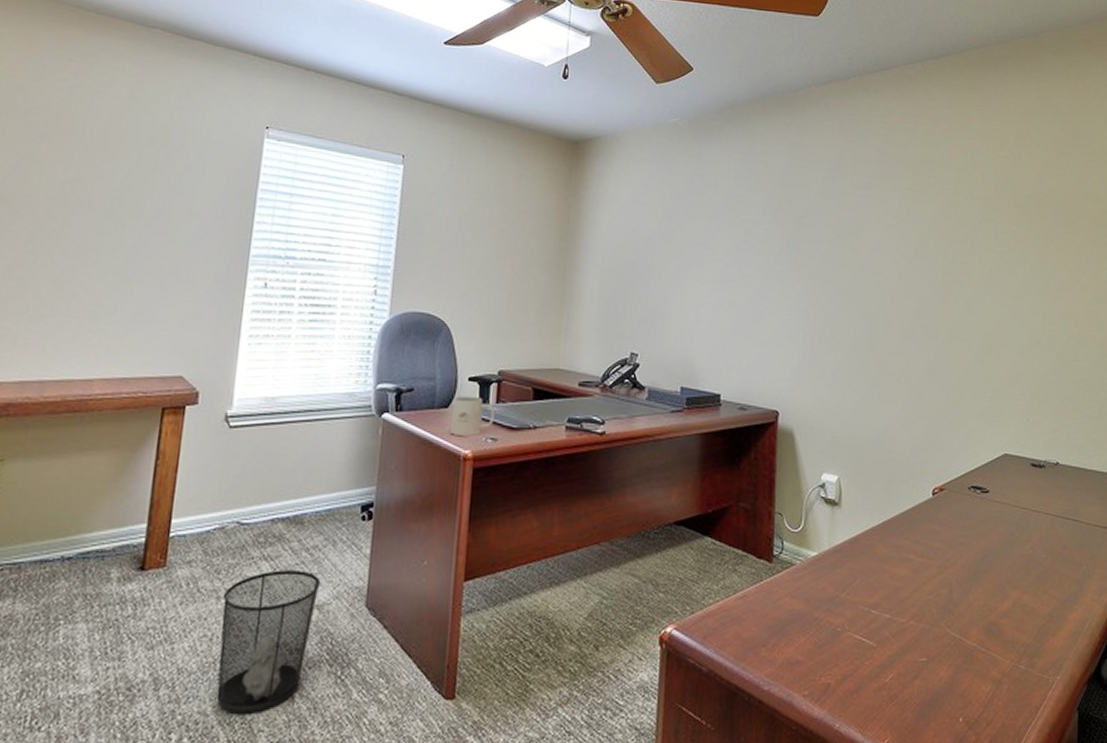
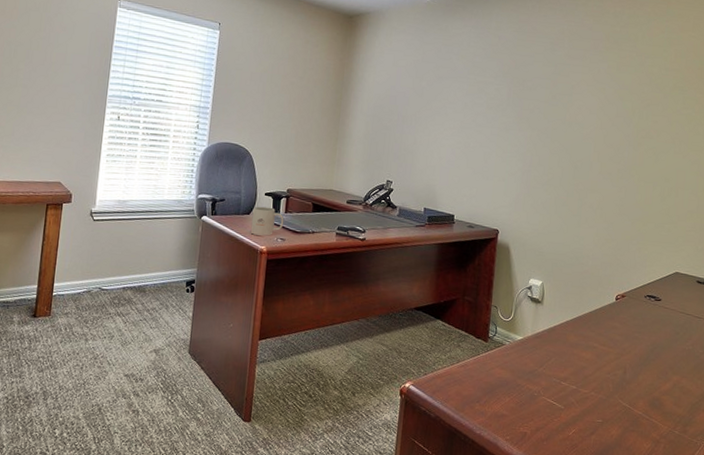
waste bin: present [216,570,321,714] -> none [86,323,157,421]

